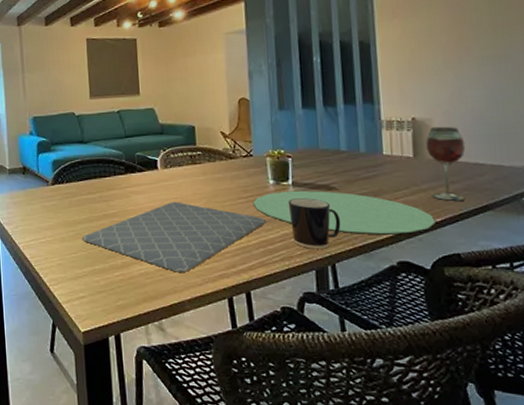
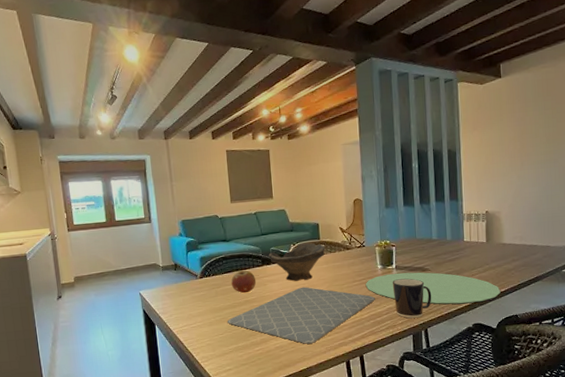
fruit: none [87,177,118,206] -> present [231,270,257,294]
bowl: none [133,149,203,194] -> present [268,243,326,282]
wineglass: present [426,126,466,201] -> none [495,217,524,275]

